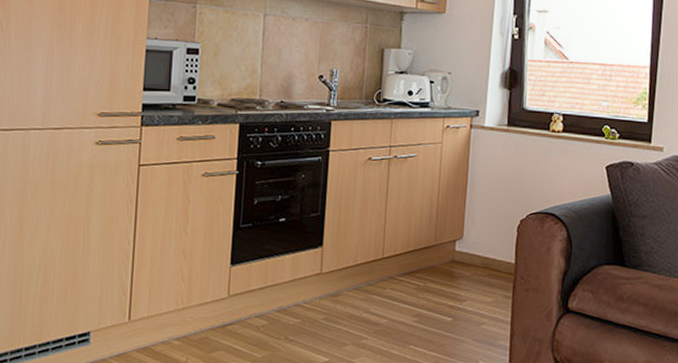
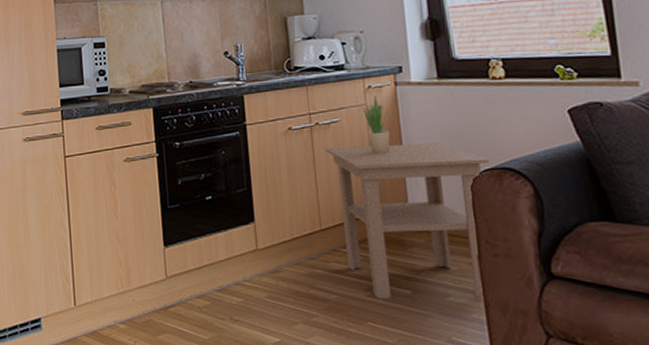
side table: none [399,181,536,326] -> present [325,143,489,299]
potted plant: none [438,136,460,192] -> present [362,96,390,155]

